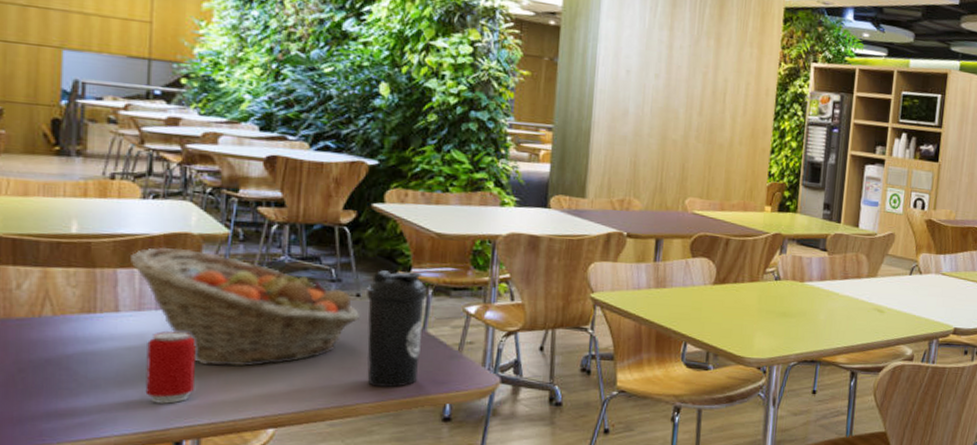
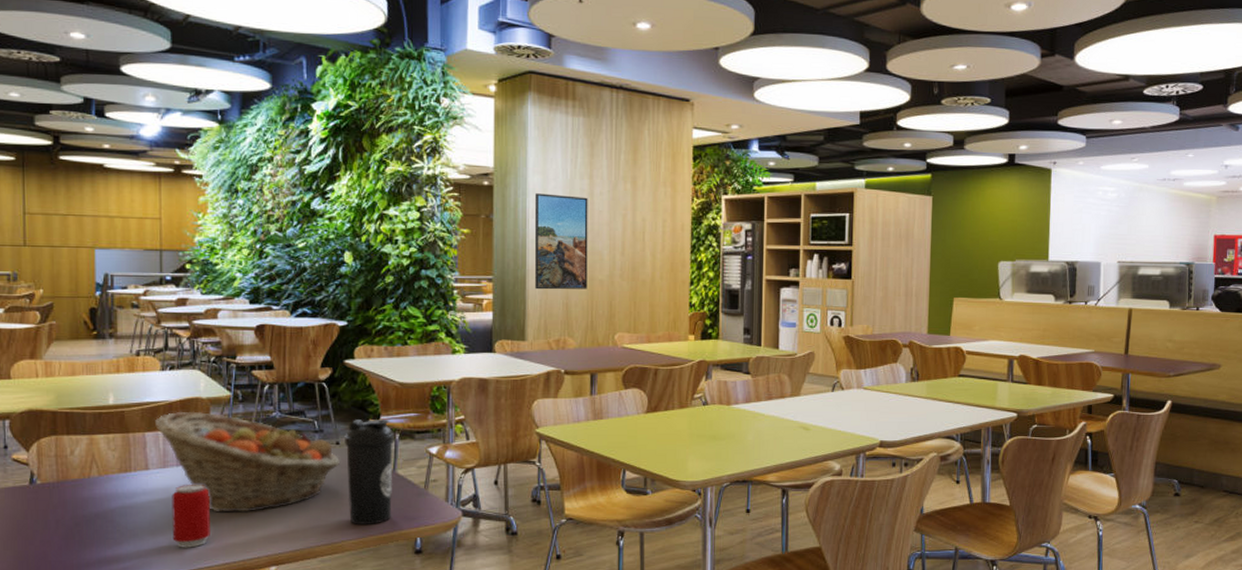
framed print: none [600,40,667,148] -> present [534,193,588,290]

